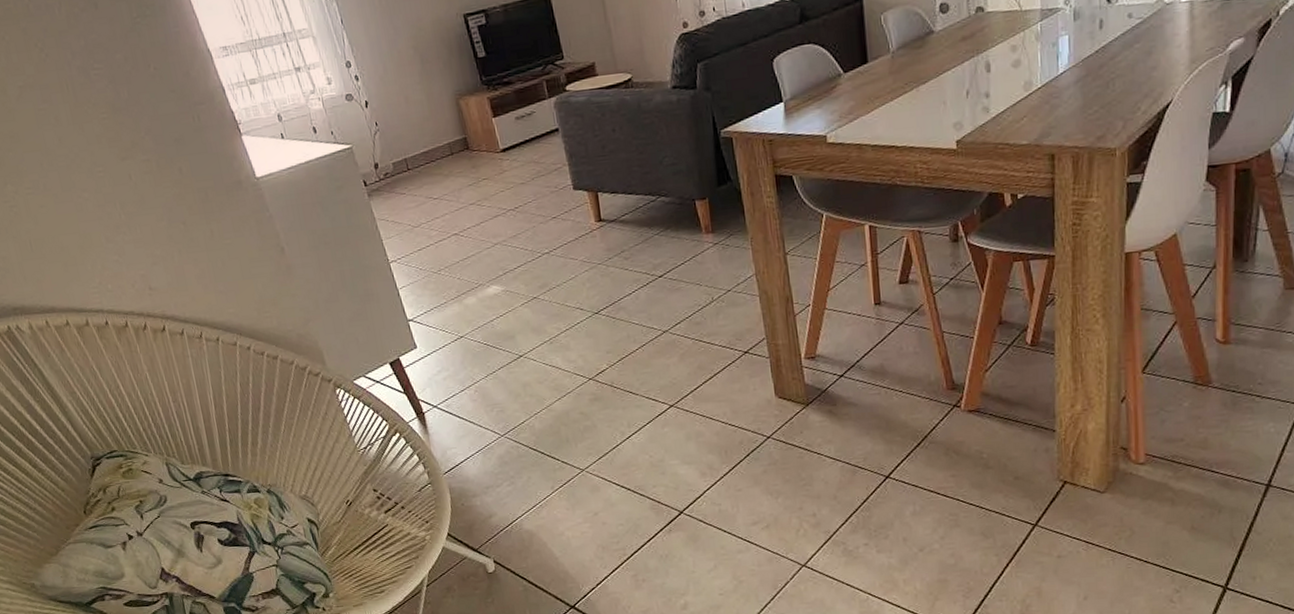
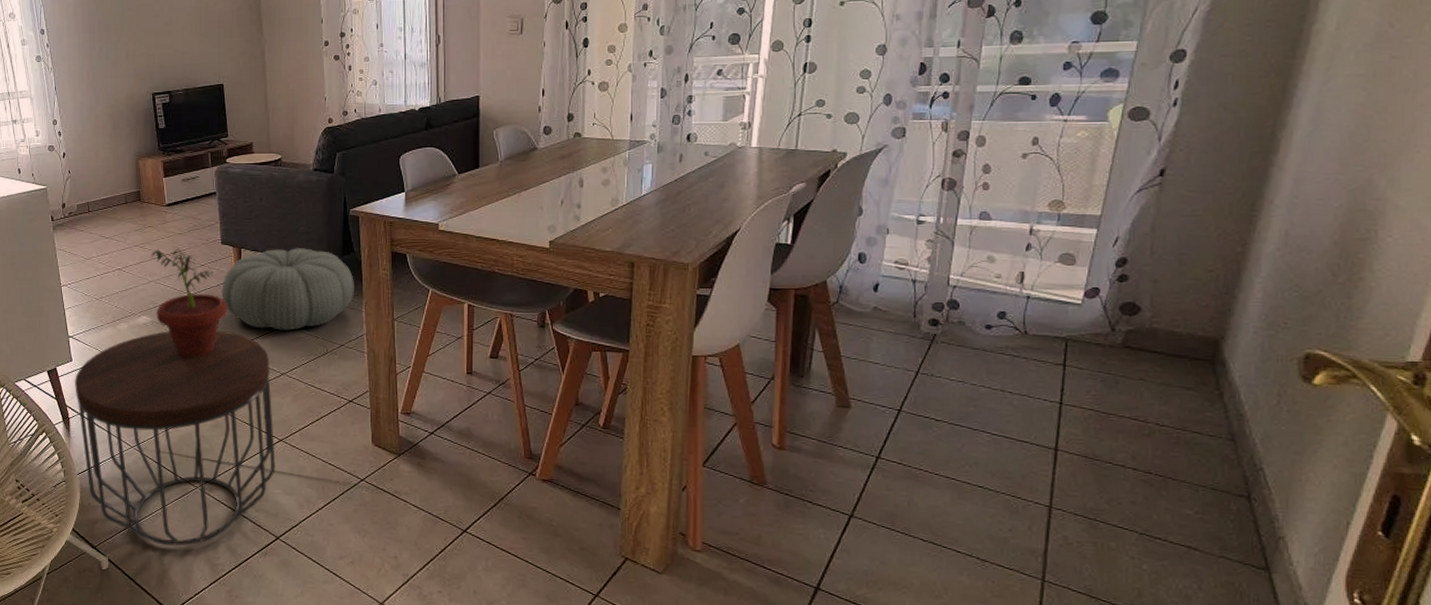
side table: none [422,290,670,538] -> present [74,330,275,547]
potted plant: none [491,200,592,327] -> present [151,247,227,357]
pouf: none [580,182,737,284] -> present [222,248,354,331]

